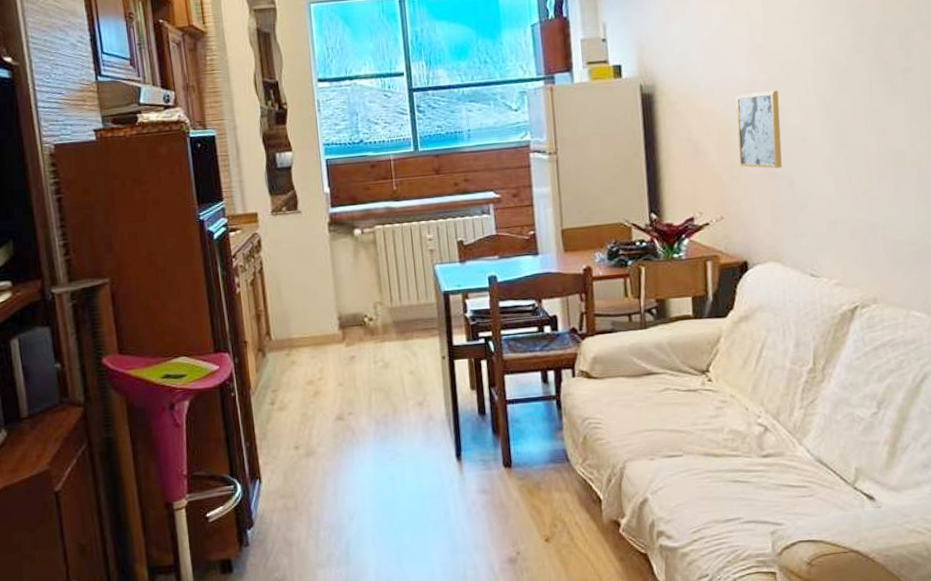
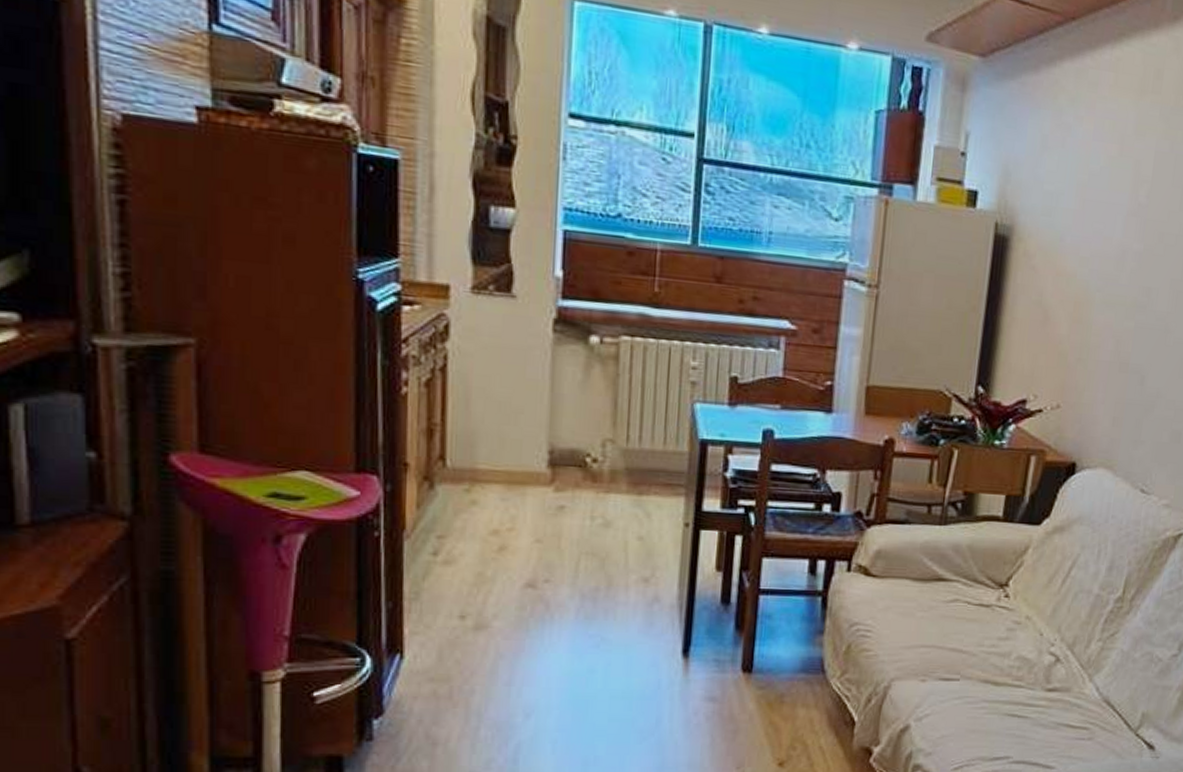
wall art: present [735,90,782,169] -> none [1090,261,1151,359]

